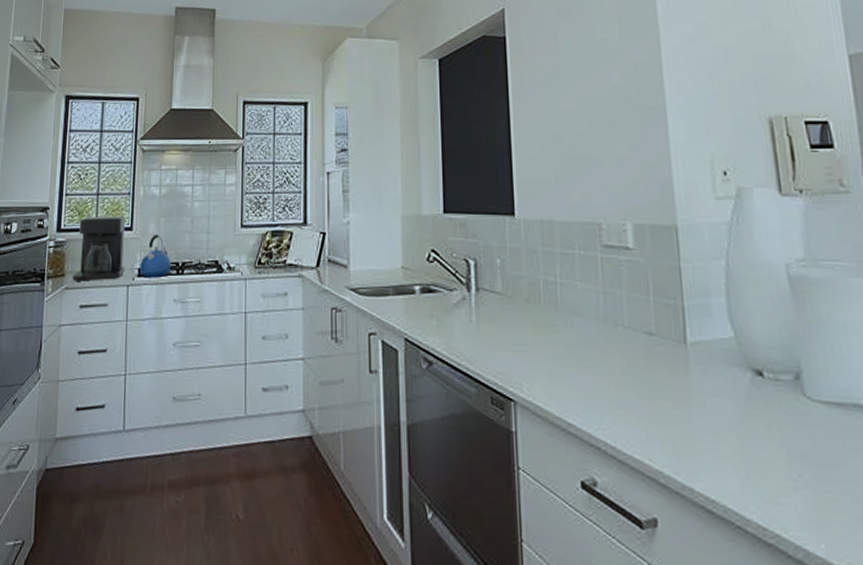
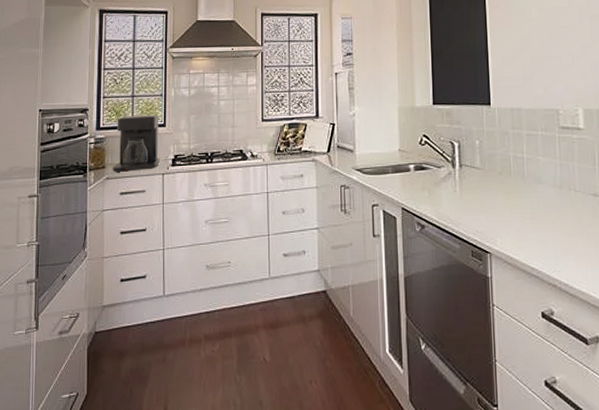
kettle: present [140,235,172,278] -> none [173,130,202,167]

